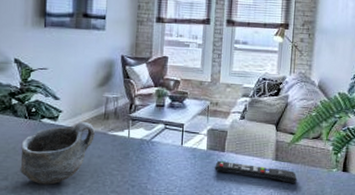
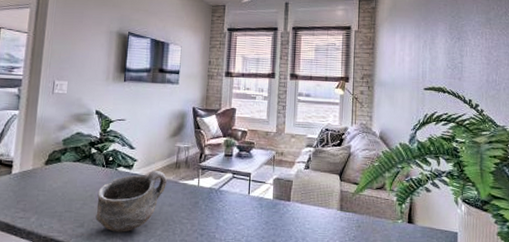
remote control: present [215,160,297,184] -> none [281,210,363,236]

